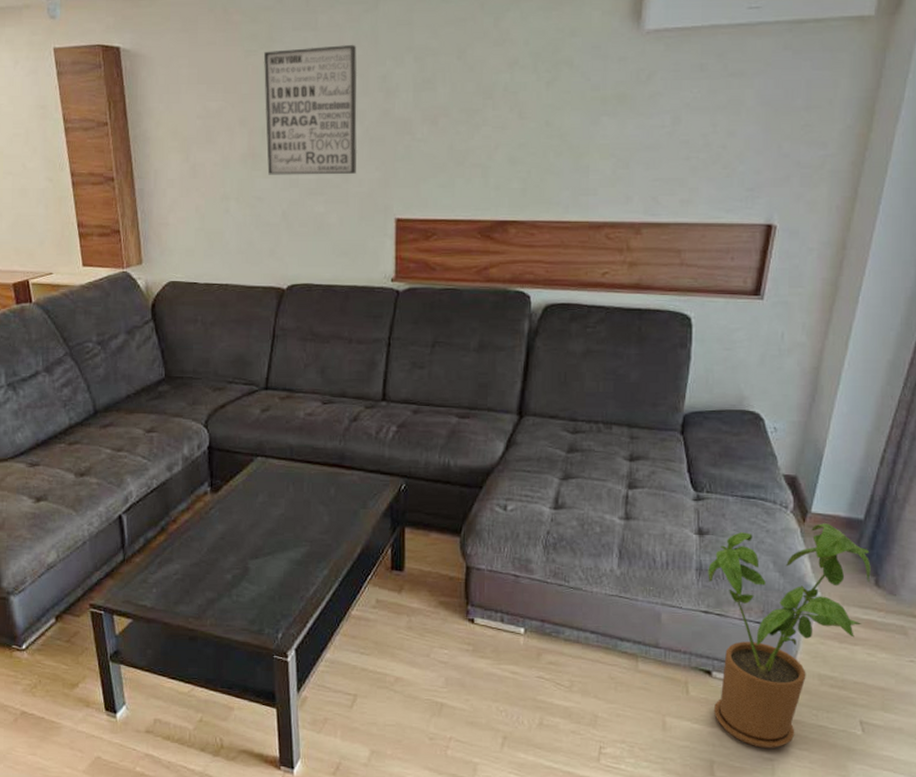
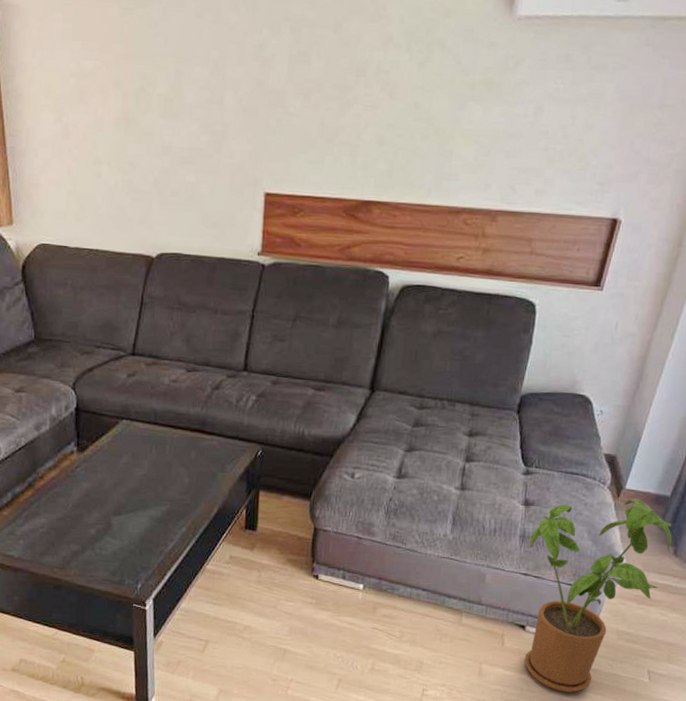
wall art: present [263,44,358,175] -> none [139,9,234,145]

